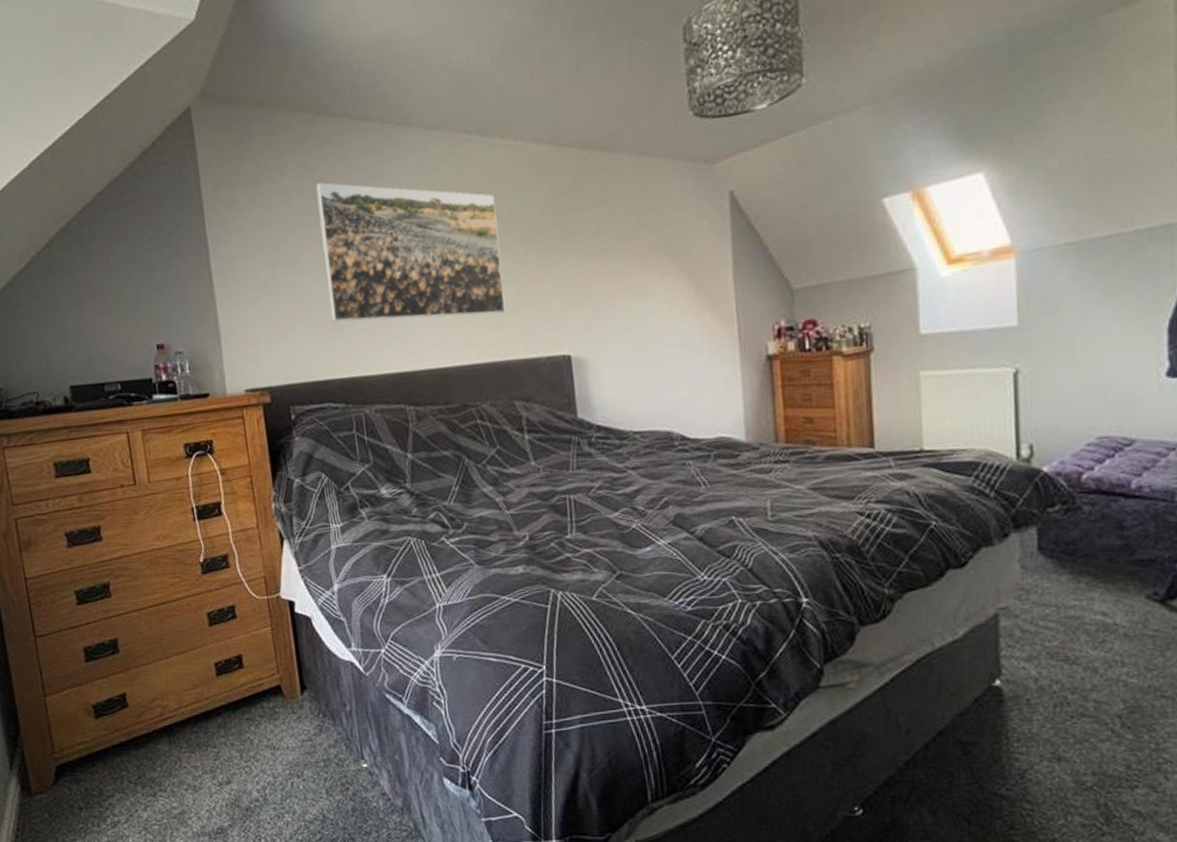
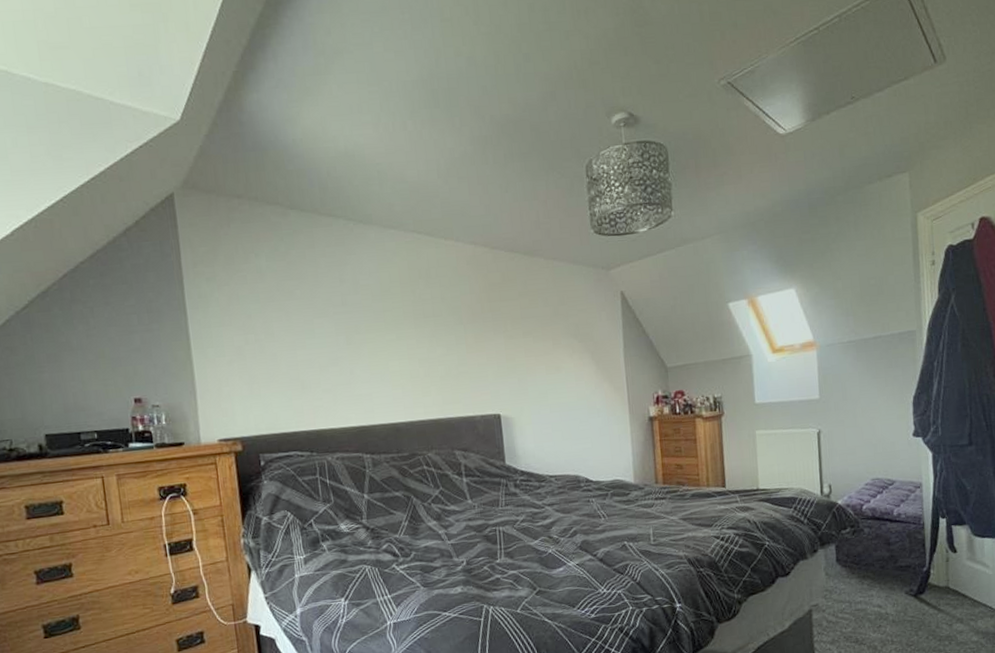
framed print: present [315,182,506,322] -> none [287,265,448,383]

